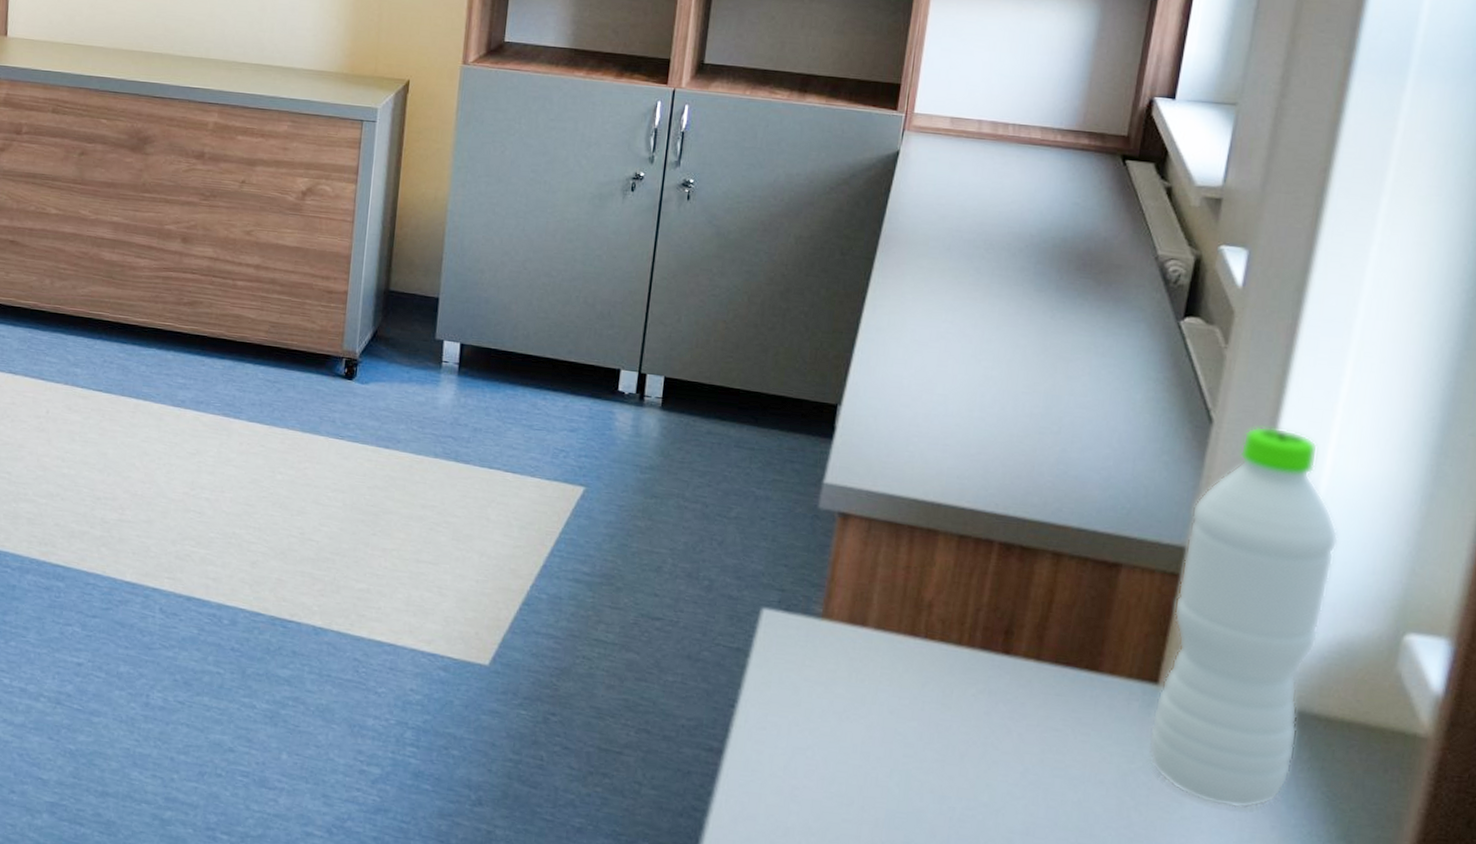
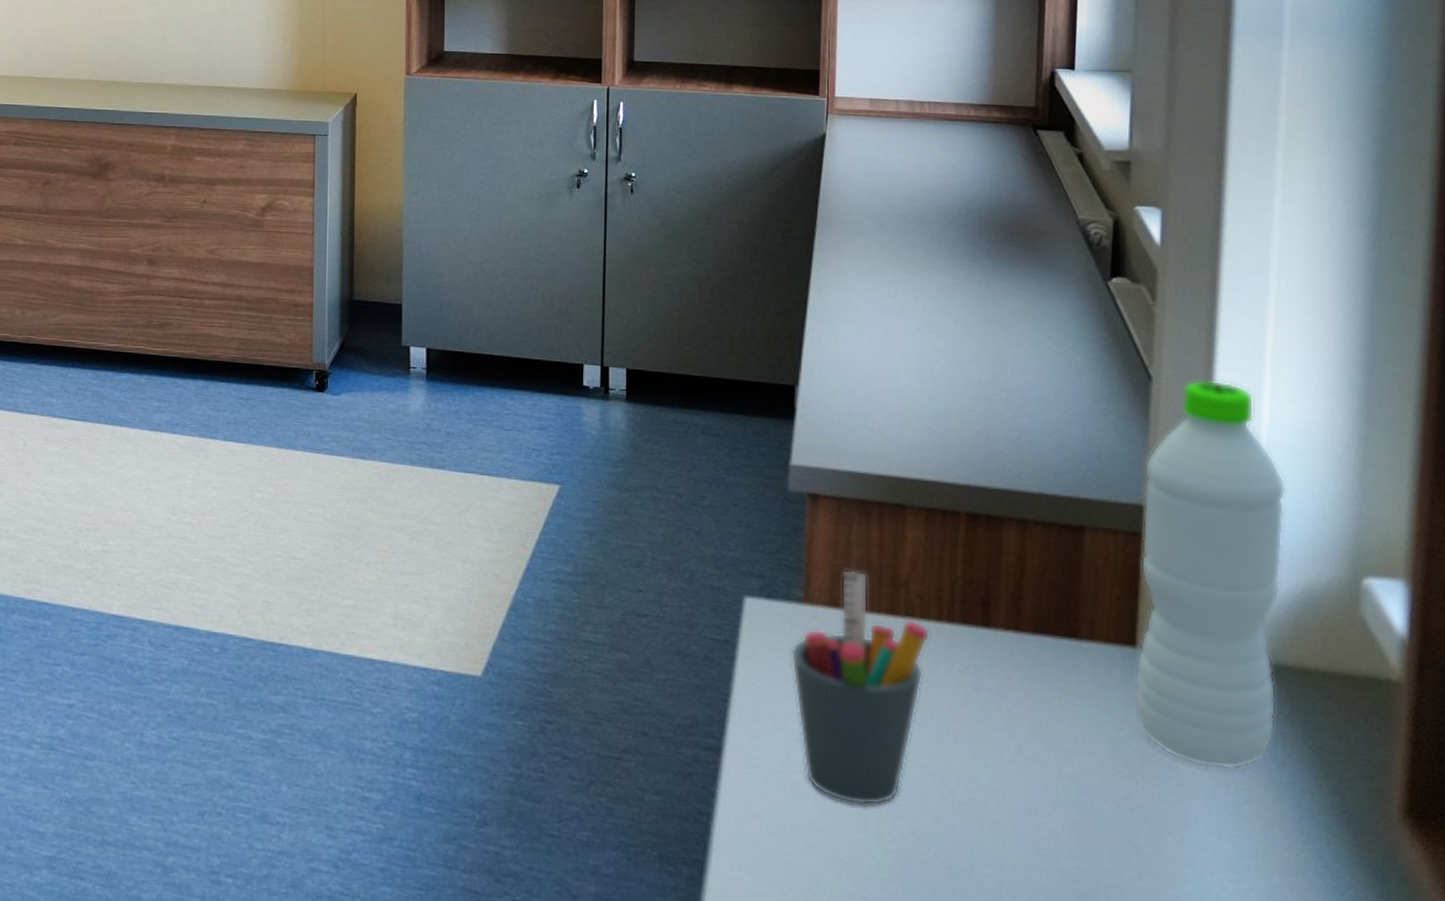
pen holder: none [802,589,948,816] -> present [790,569,930,806]

